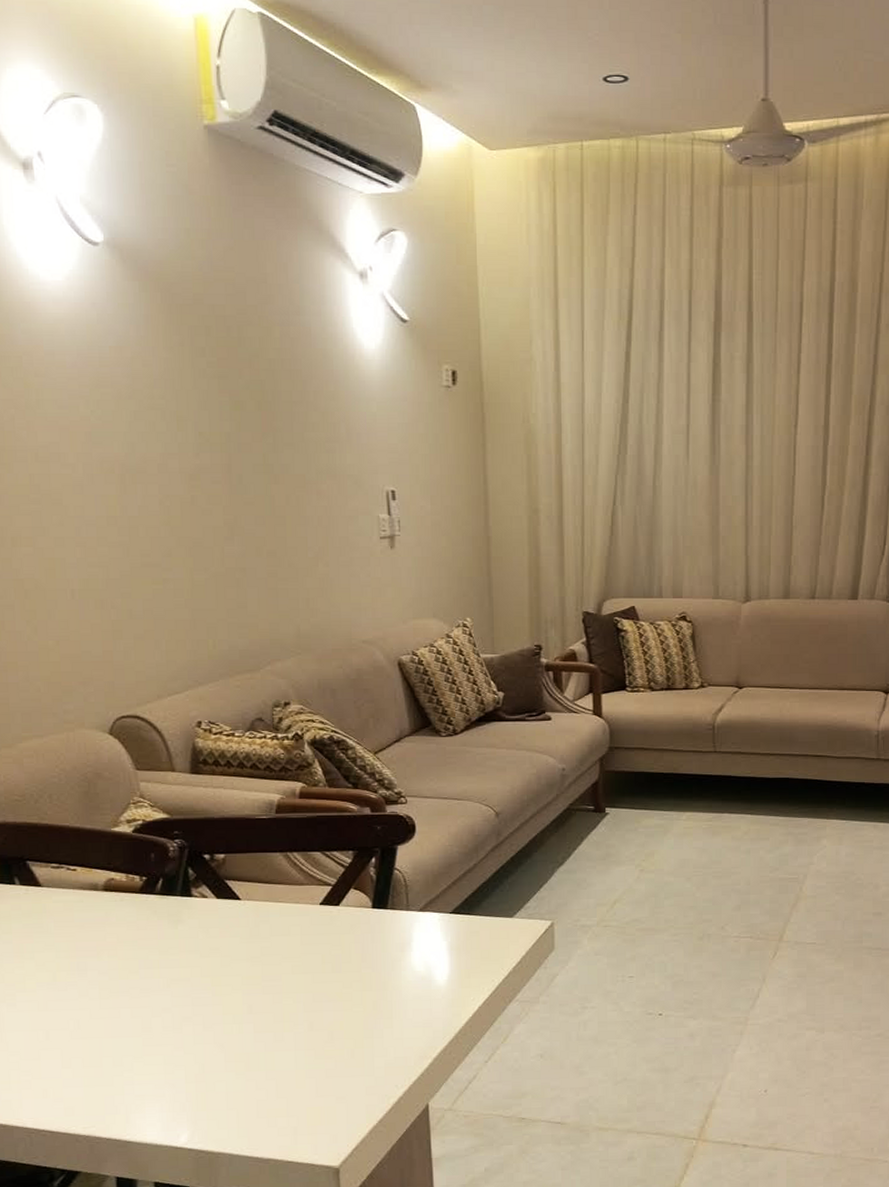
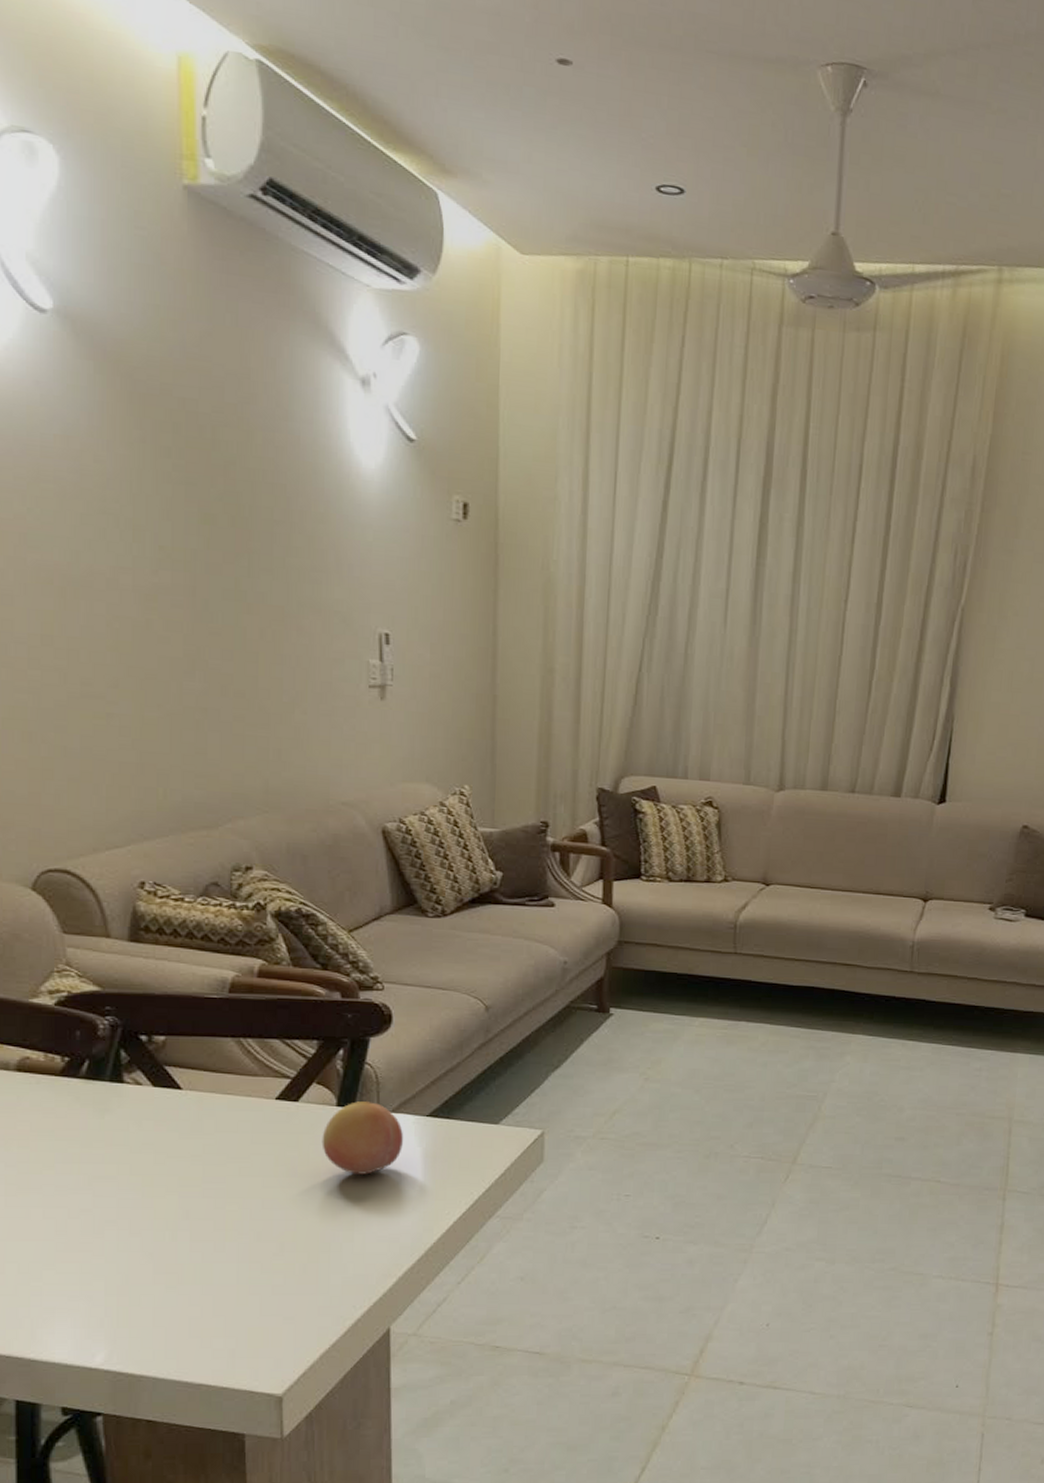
fruit: none [361,903,431,968] -> present [322,1101,403,1175]

